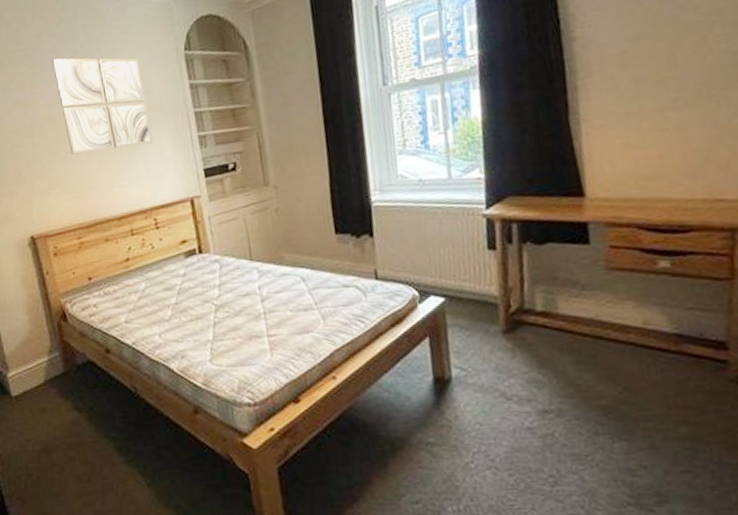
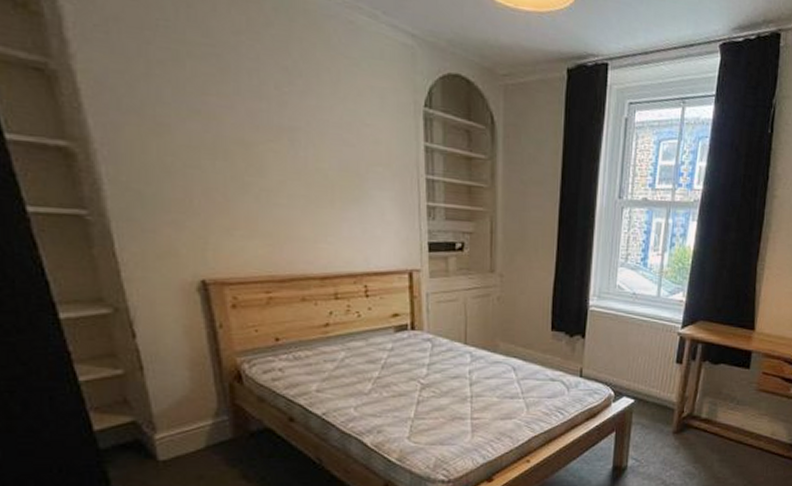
wall art: present [52,58,153,155] -> none [252,69,374,202]

